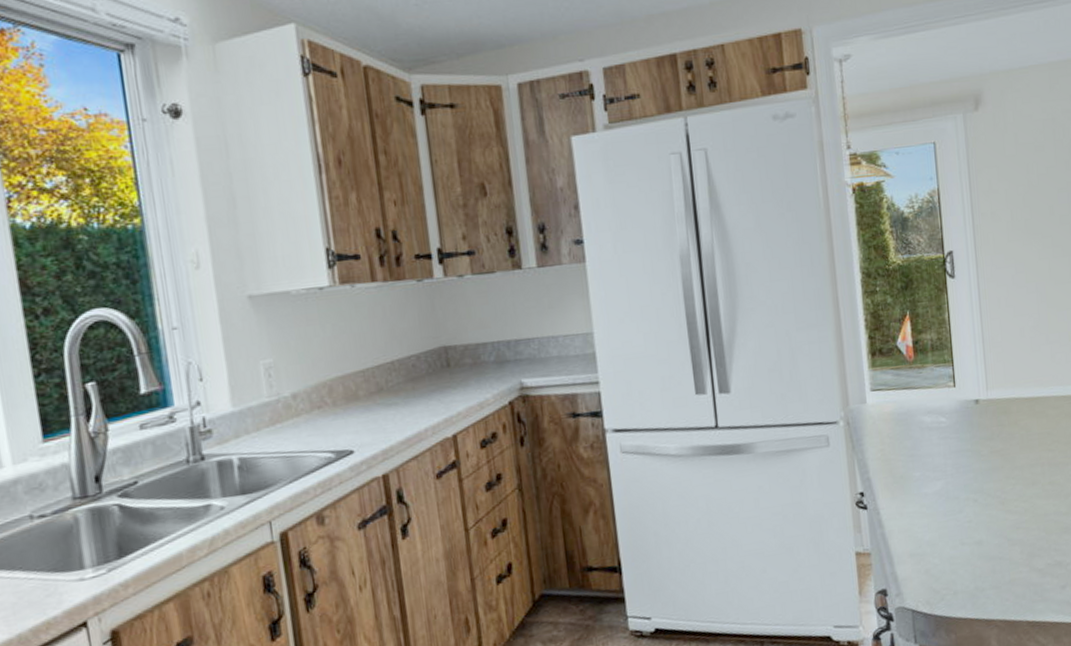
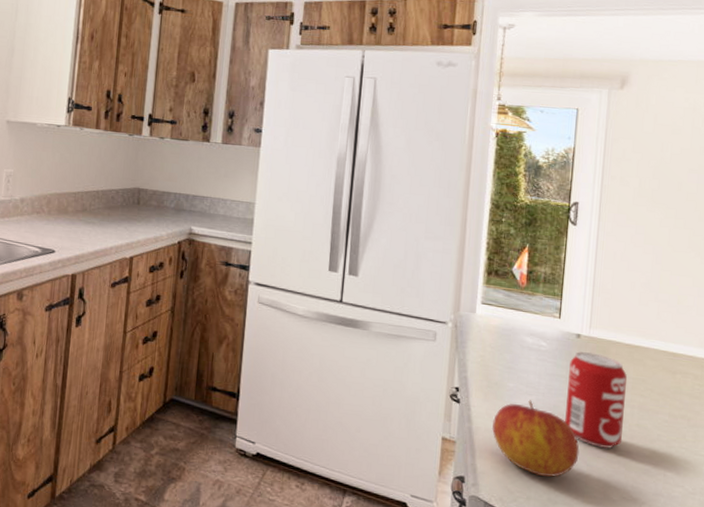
apple: none [905,485,998,566] -> present [491,400,580,477]
beverage can: none [973,415,1037,518] -> present [565,351,627,449]

